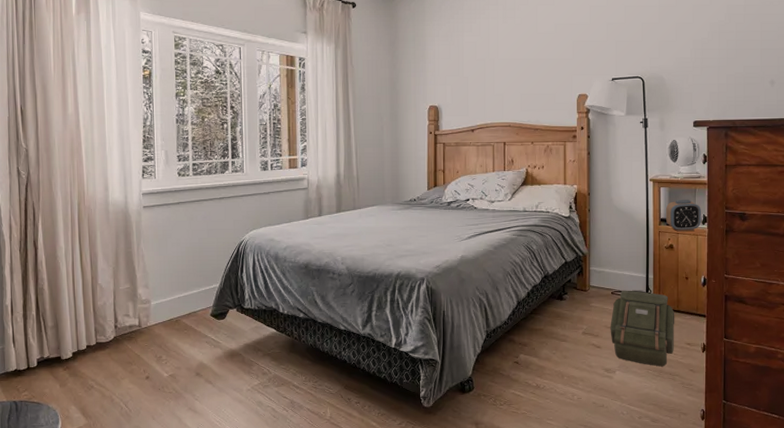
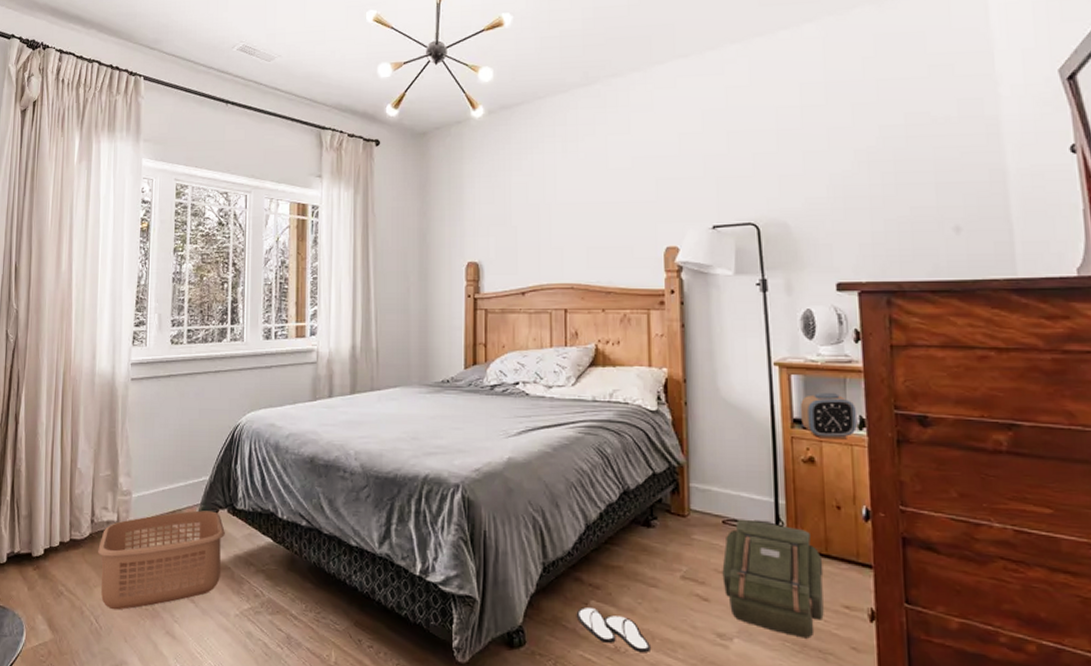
clothes hamper: none [123,311,235,396] -> present [98,510,225,610]
slippers: none [511,360,561,386] -> present [577,607,650,652]

